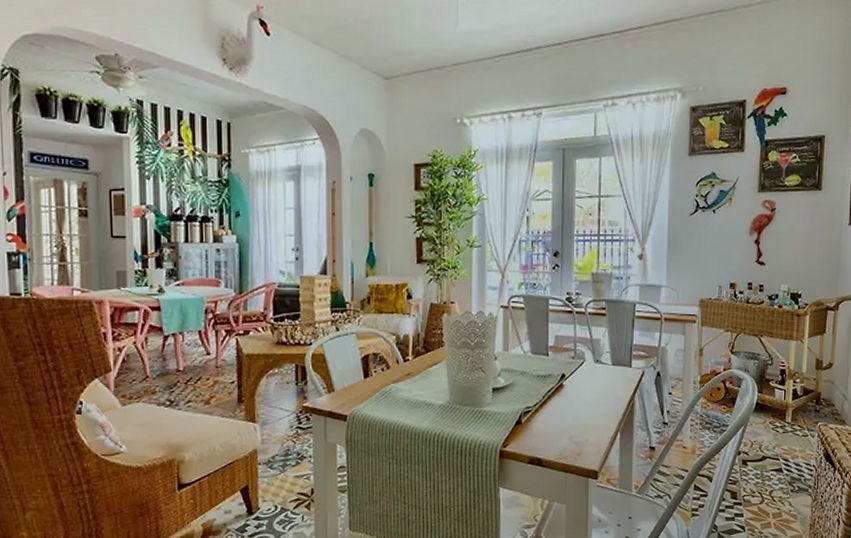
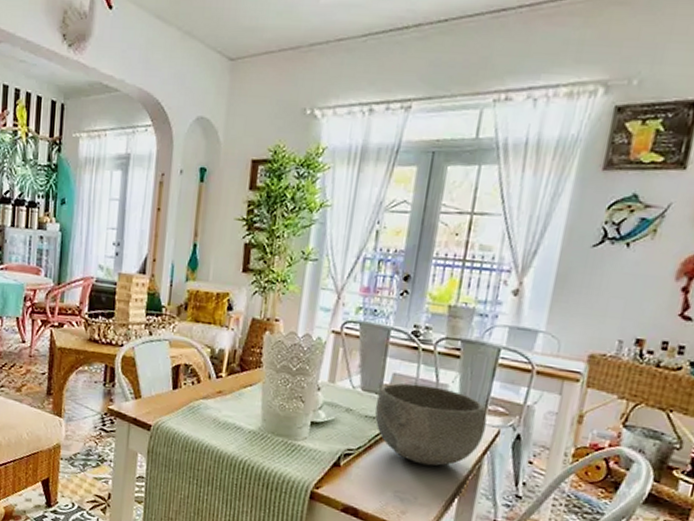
bowl: none [544,342,633,410] -> present [375,383,487,466]

